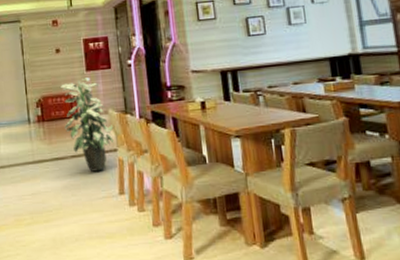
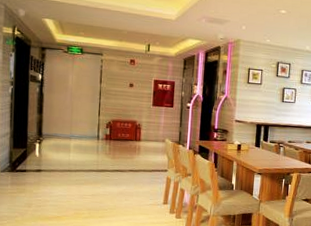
indoor plant: present [59,77,115,172] -> none [127,111,169,185]

